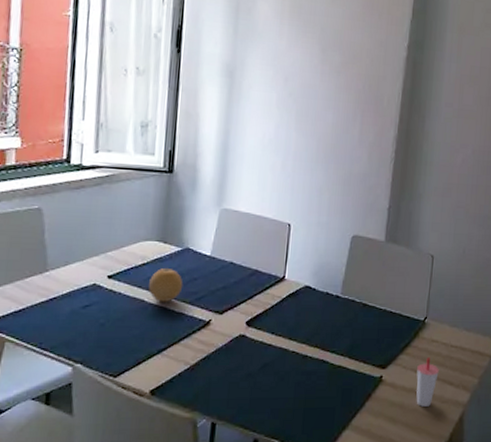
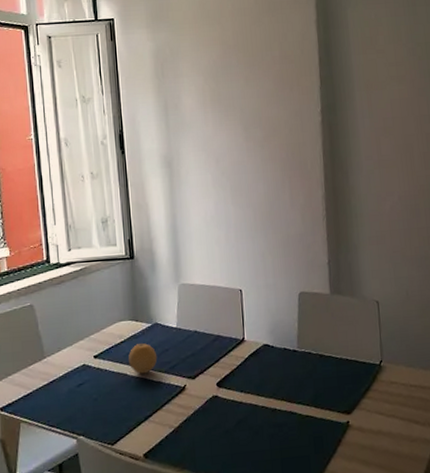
cup: present [416,357,439,407] -> none [381,398,403,447]

